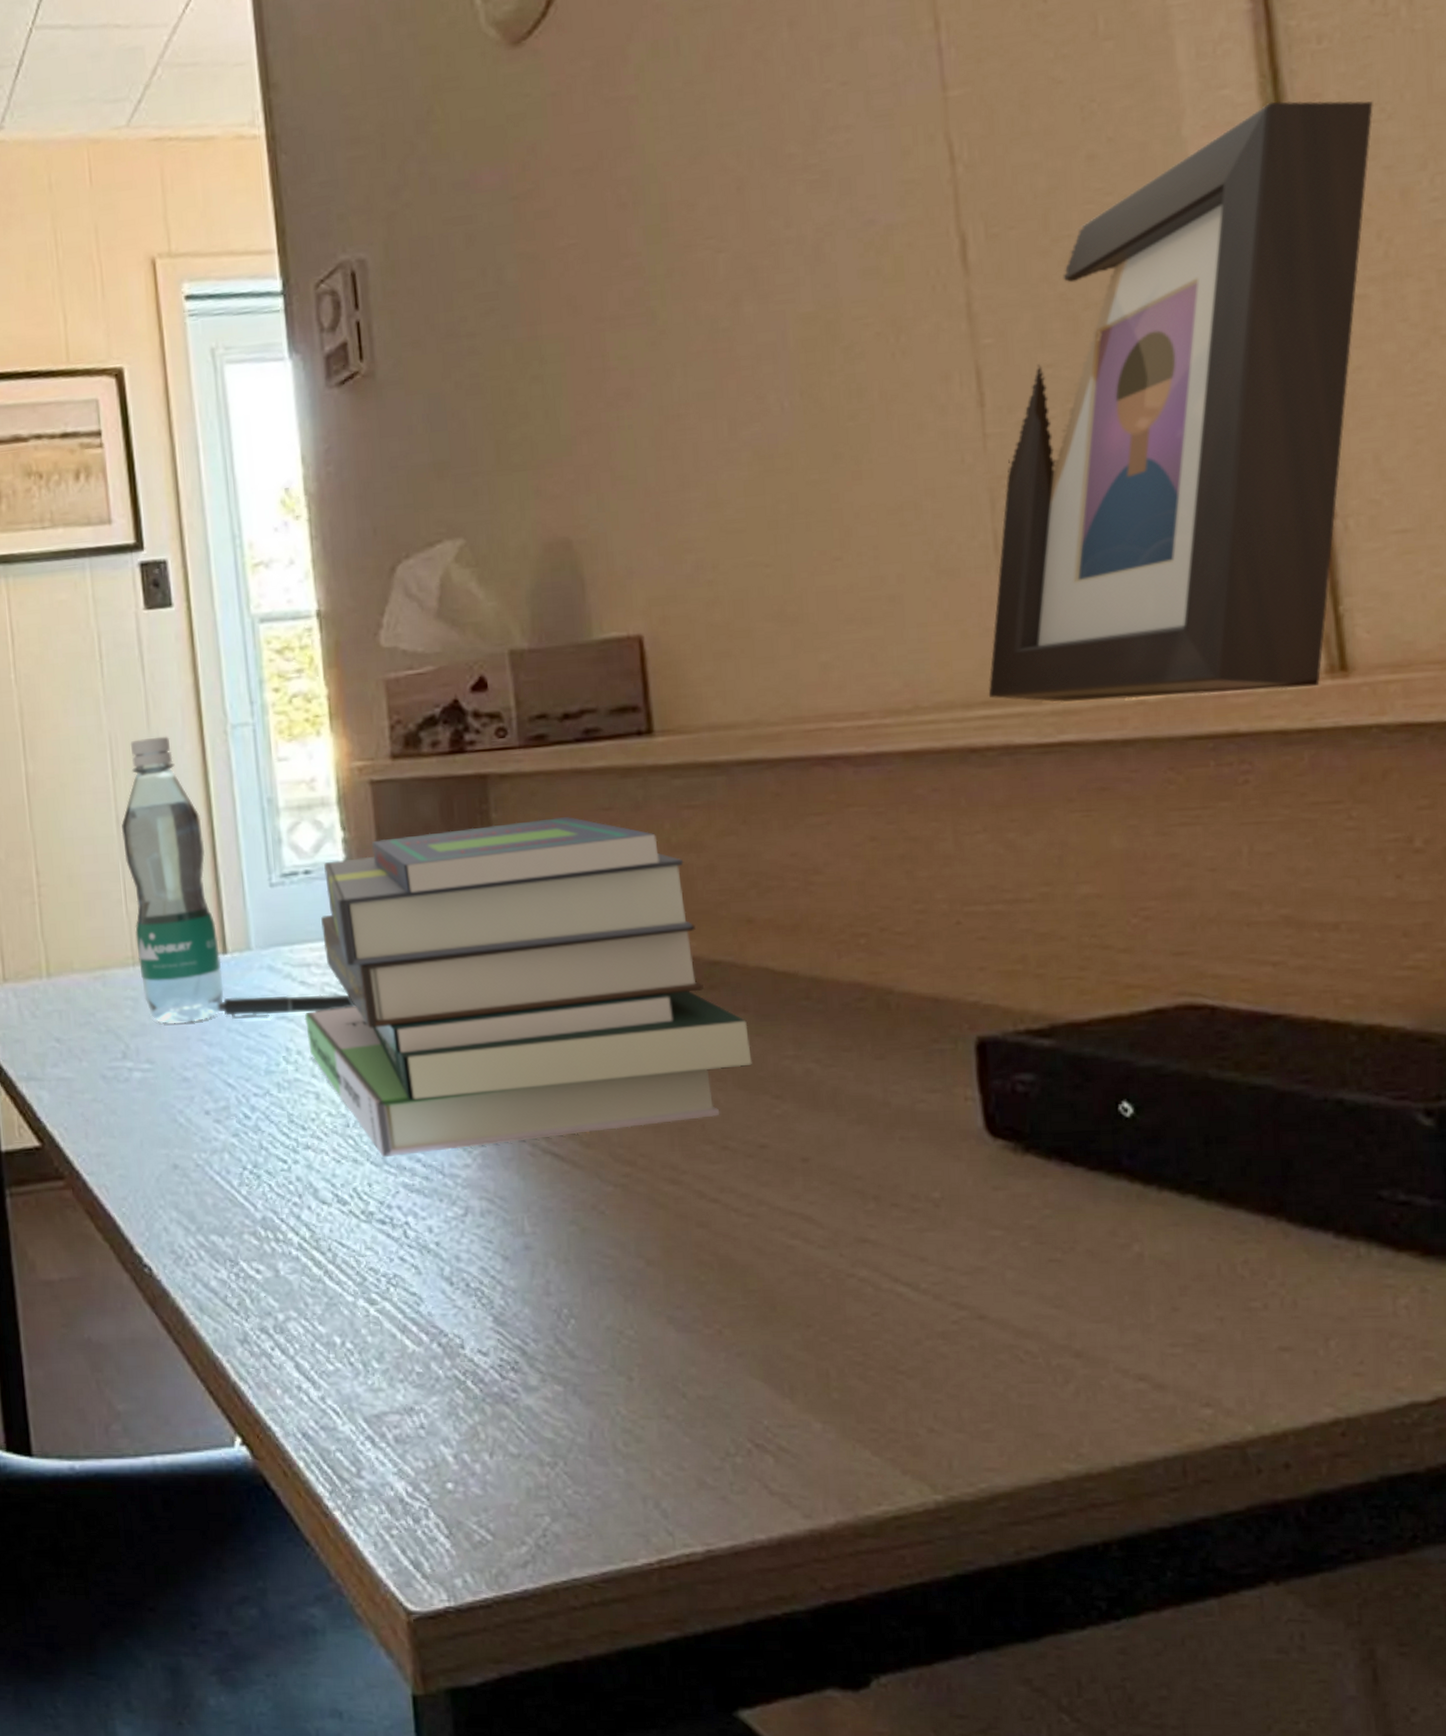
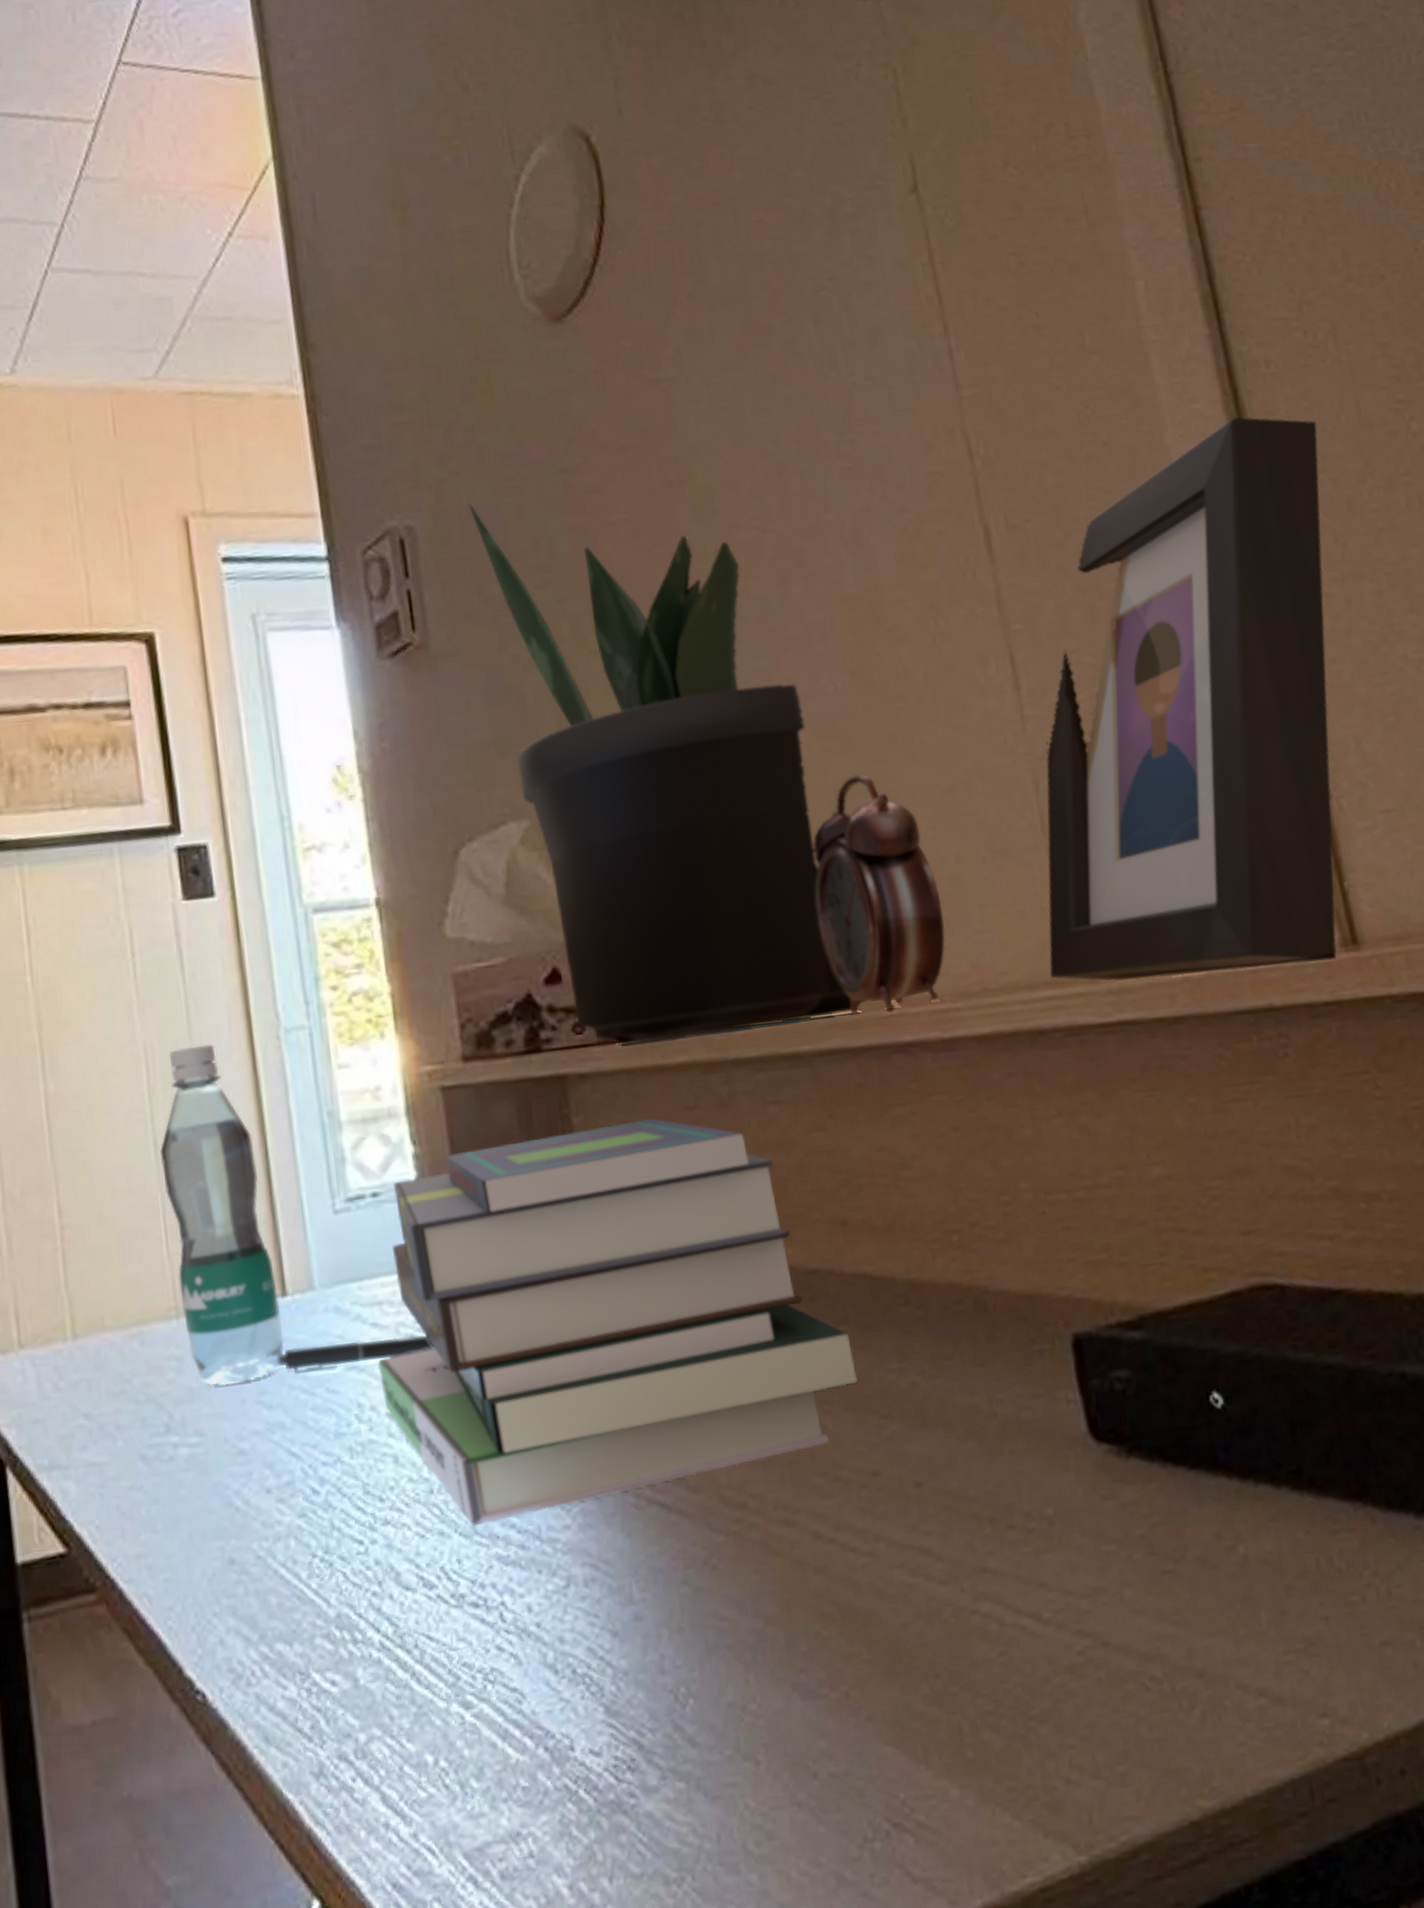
planter: none [419,234,806,747] -> present [468,503,867,1043]
alarm clock: none [744,495,879,727] -> present [813,775,946,1014]

